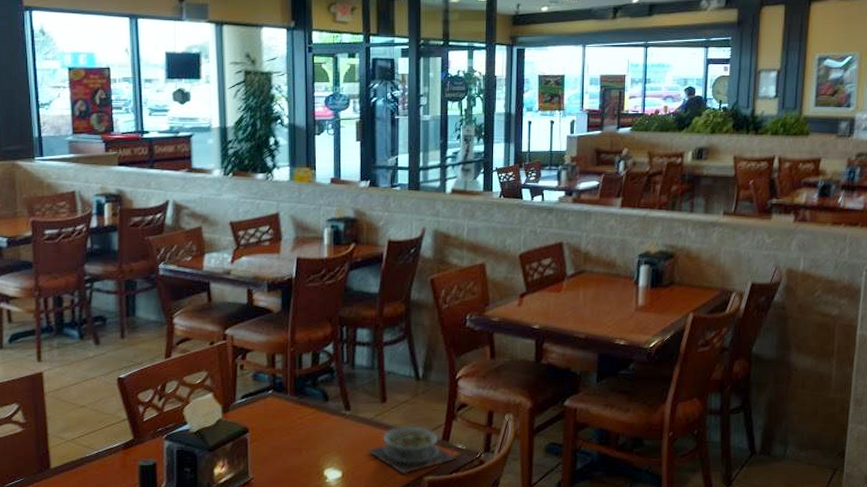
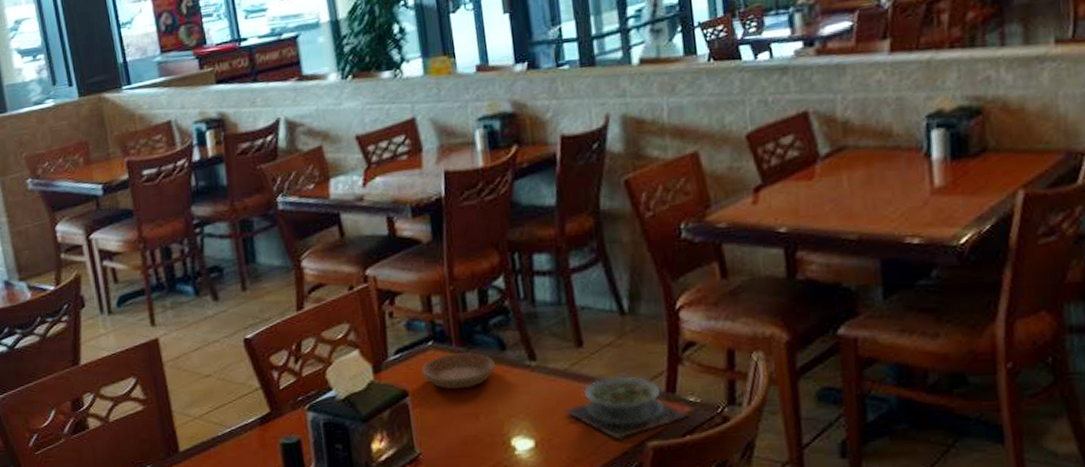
saucer: none [261,400,320,430] -> present [421,351,496,390]

